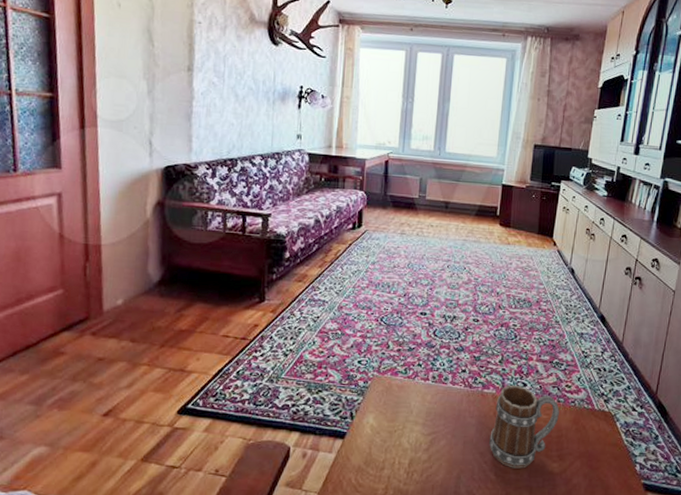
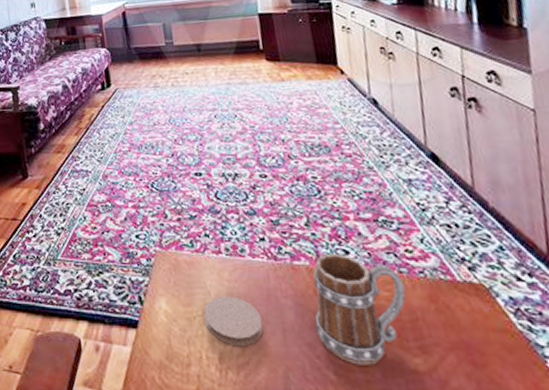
coaster: none [403,414,449,455] -> present [203,296,264,347]

